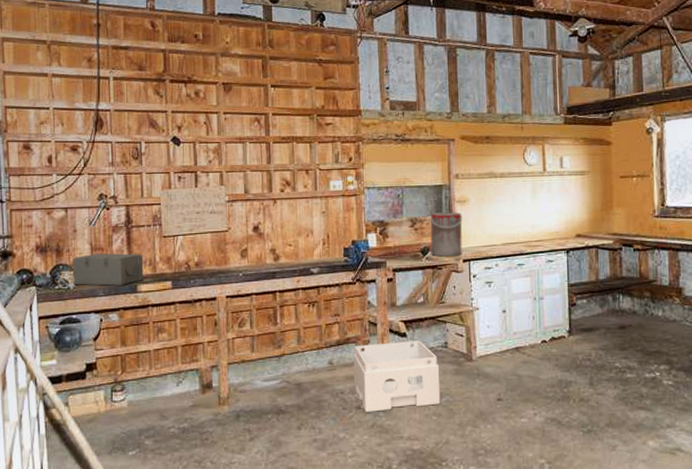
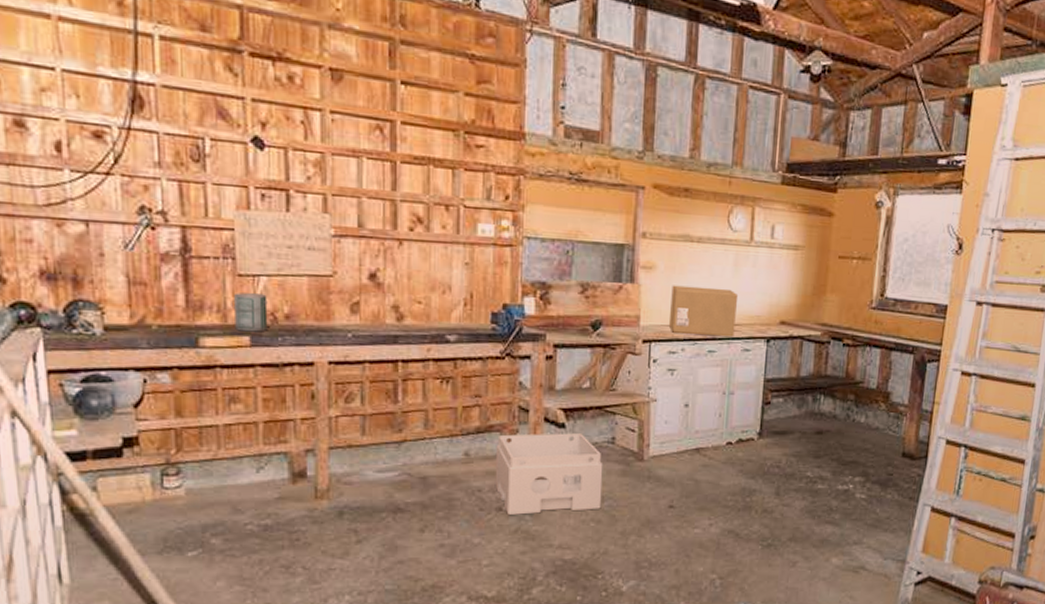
toolbox: present [72,253,144,287] -> none [98,288,209,338]
paint can: none [159,249,184,278] -> present [231,293,268,332]
paint can: present [430,212,463,257] -> none [604,278,647,335]
box: none [482,212,539,252] -> present [668,285,739,337]

